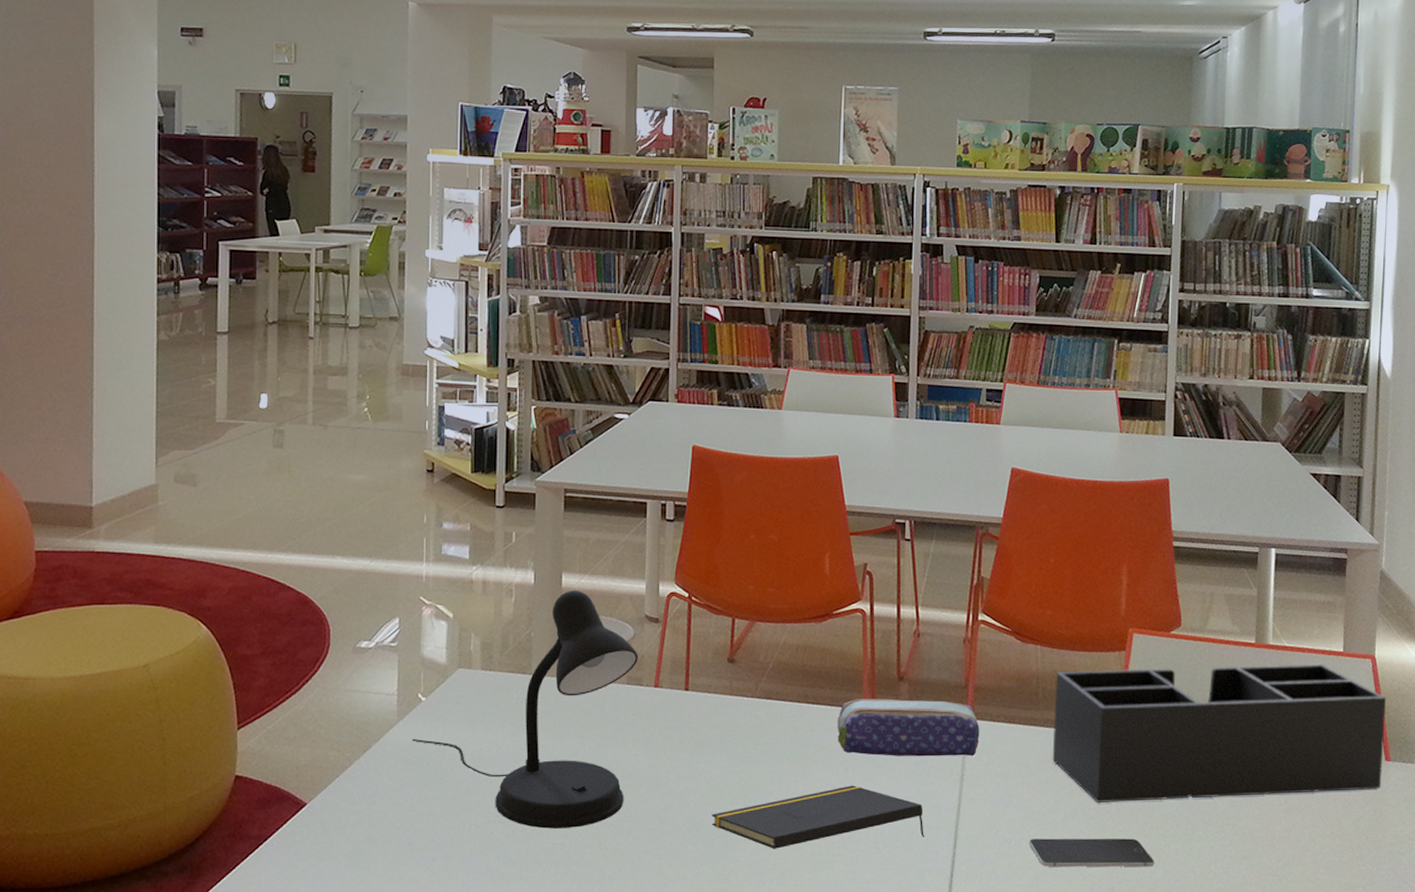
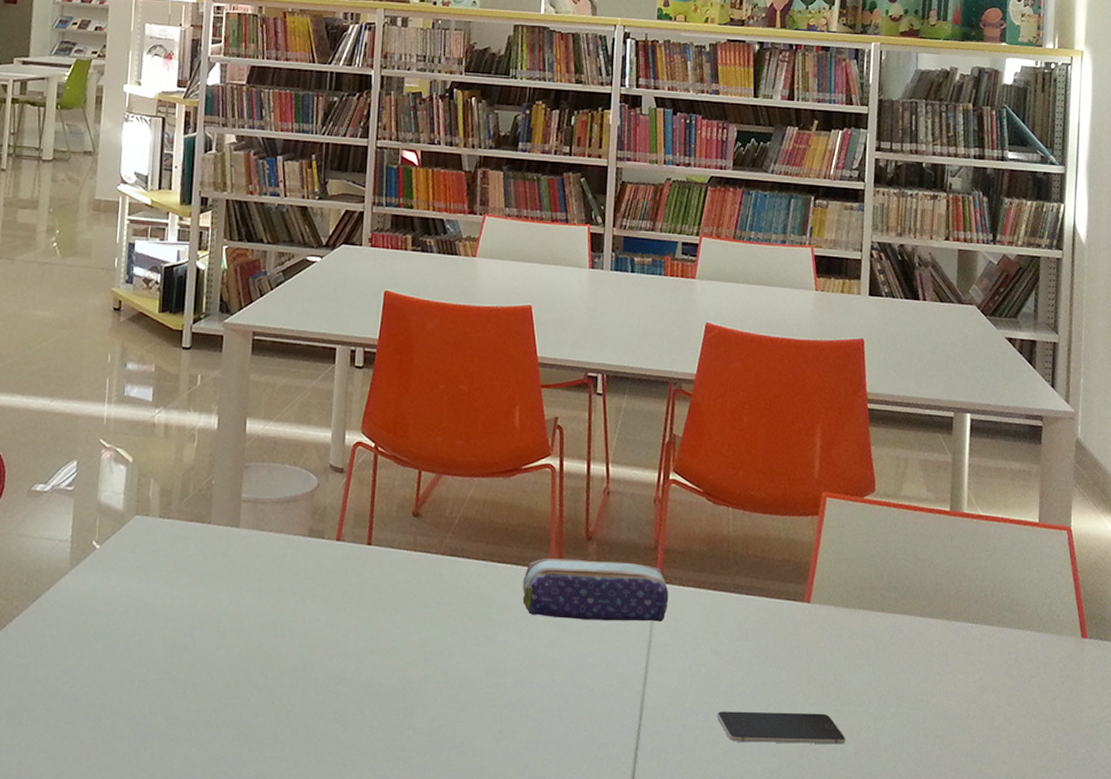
desk lamp: present [412,590,638,829] -> none [83,436,321,688]
notepad: present [711,785,925,849] -> none [390,649,610,716]
desk organizer: present [1052,663,1387,804] -> none [742,533,1083,676]

